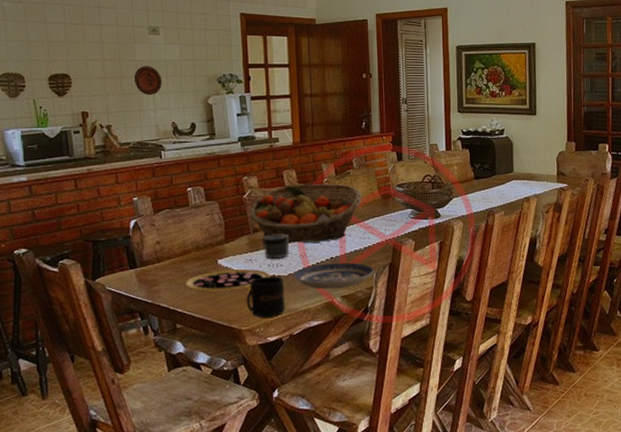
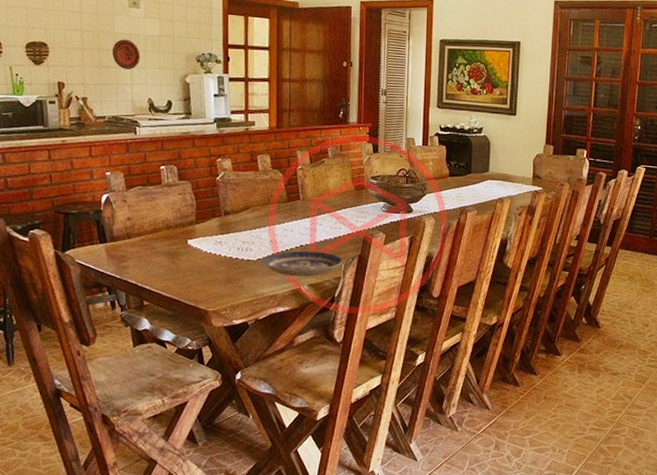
pizza: present [185,269,271,292] -> none [154,250,239,272]
mug: present [246,276,285,318] -> none [214,259,253,301]
fruit basket: present [248,183,362,243] -> none [220,169,335,229]
jar: present [262,234,290,259] -> none [233,218,260,243]

